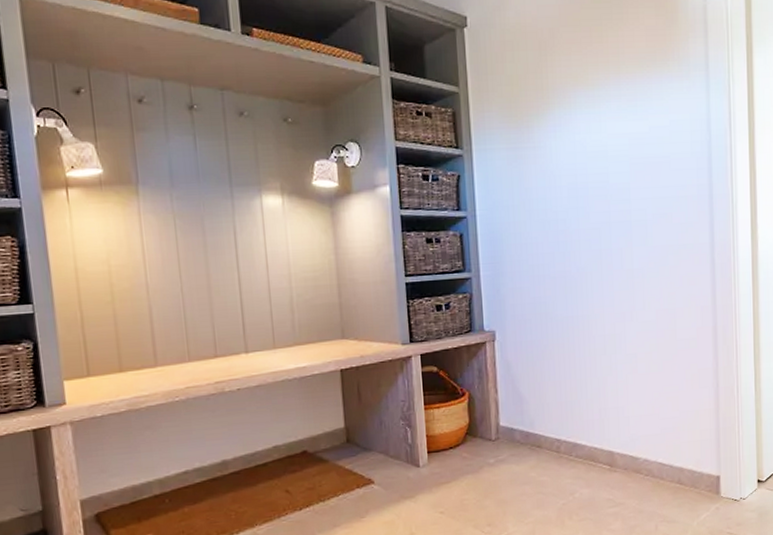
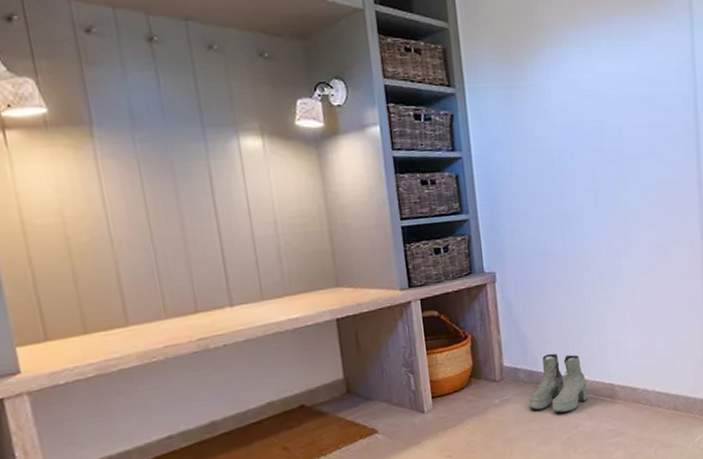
boots: none [524,415,585,478] -> present [528,353,587,413]

